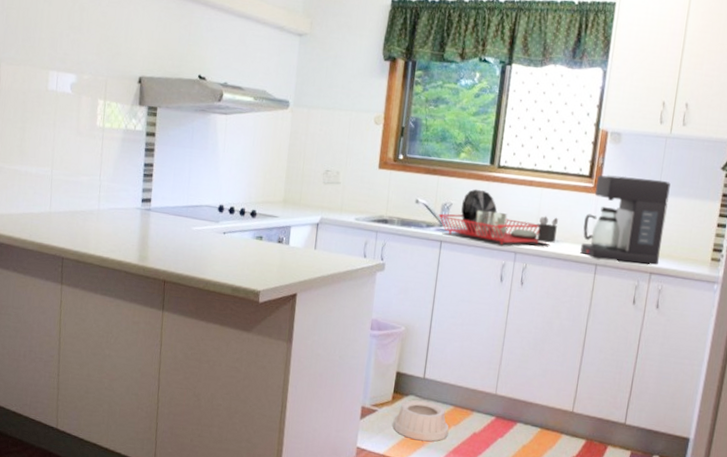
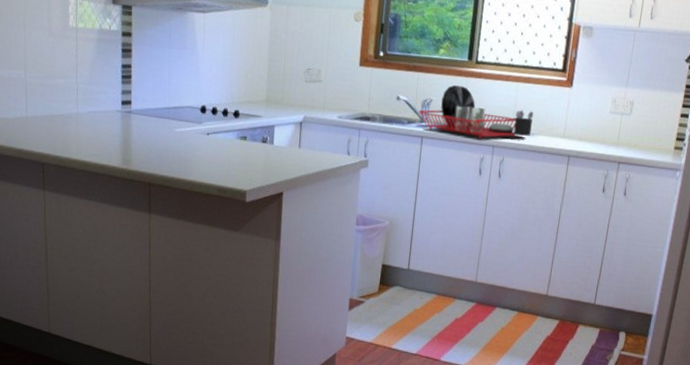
pet bowl: present [392,399,449,442] -> none [380,290,433,329]
coffee maker: present [580,175,671,266] -> none [554,69,638,156]

